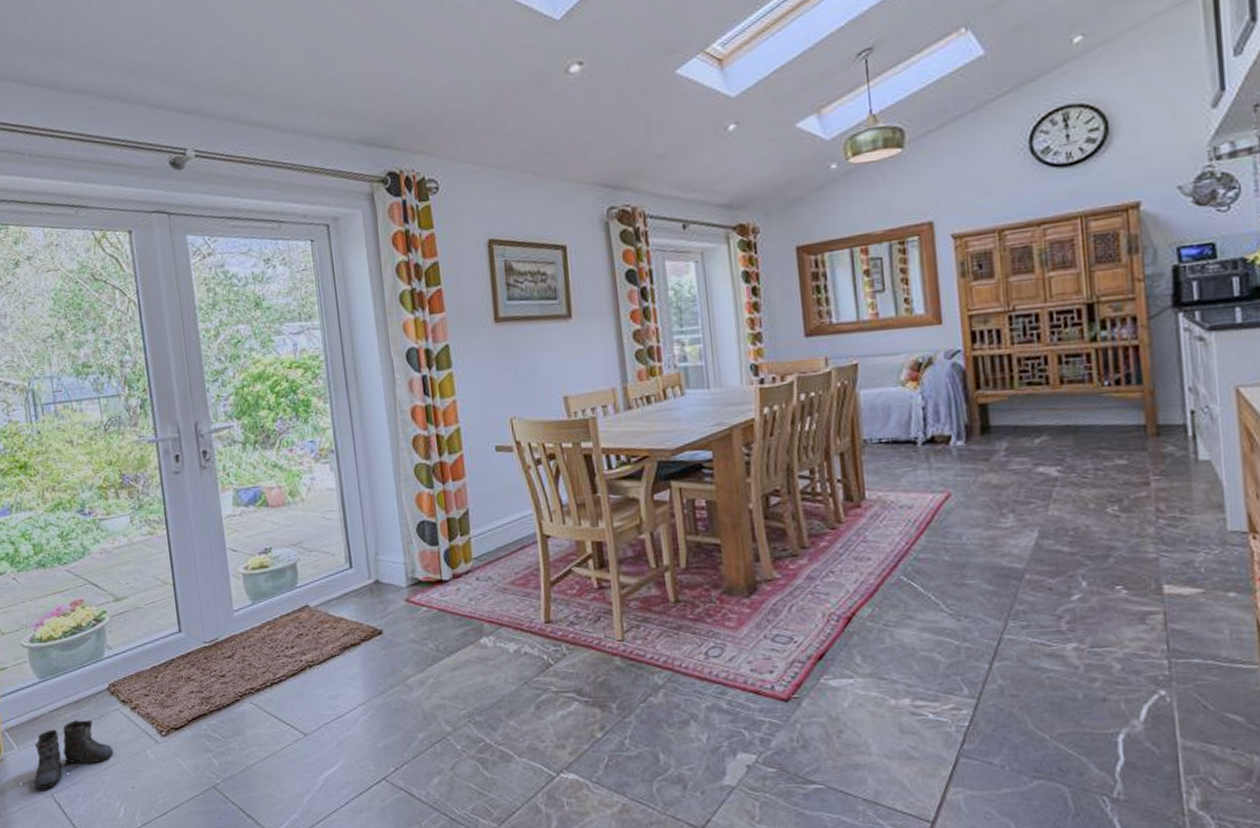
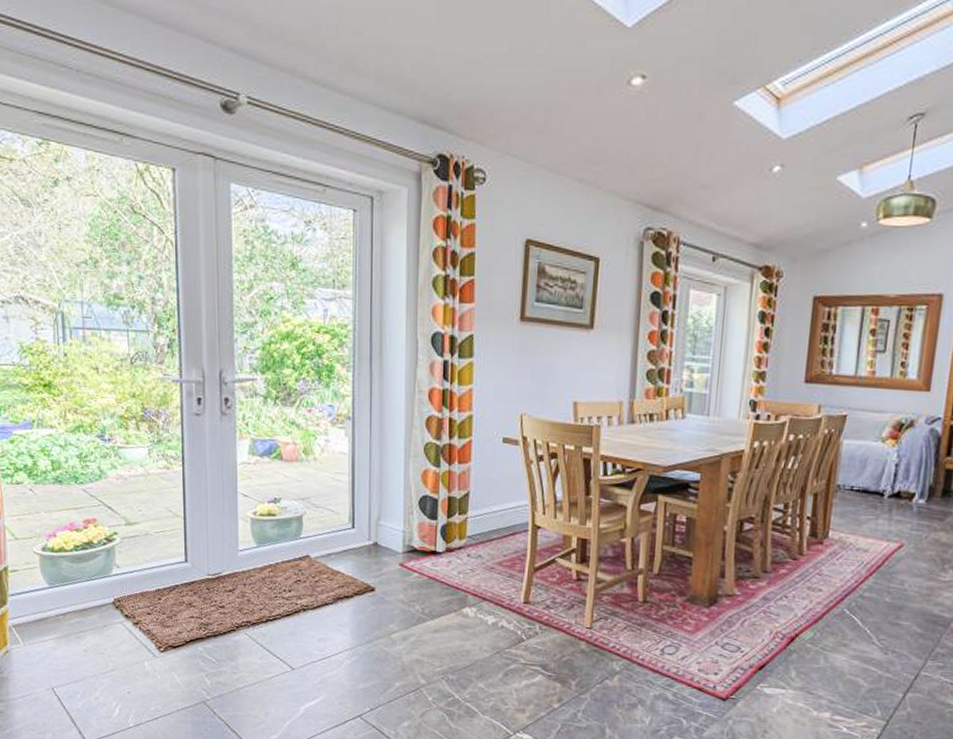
boots: present [22,720,114,789] -> none [25,626,114,683]

